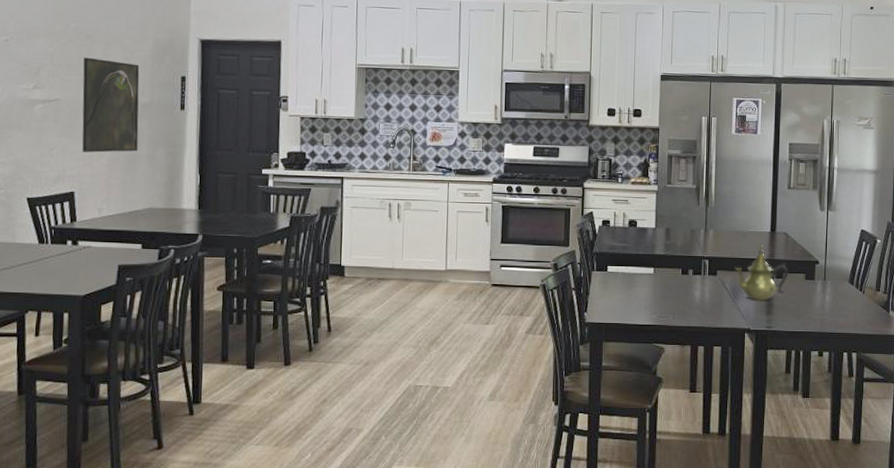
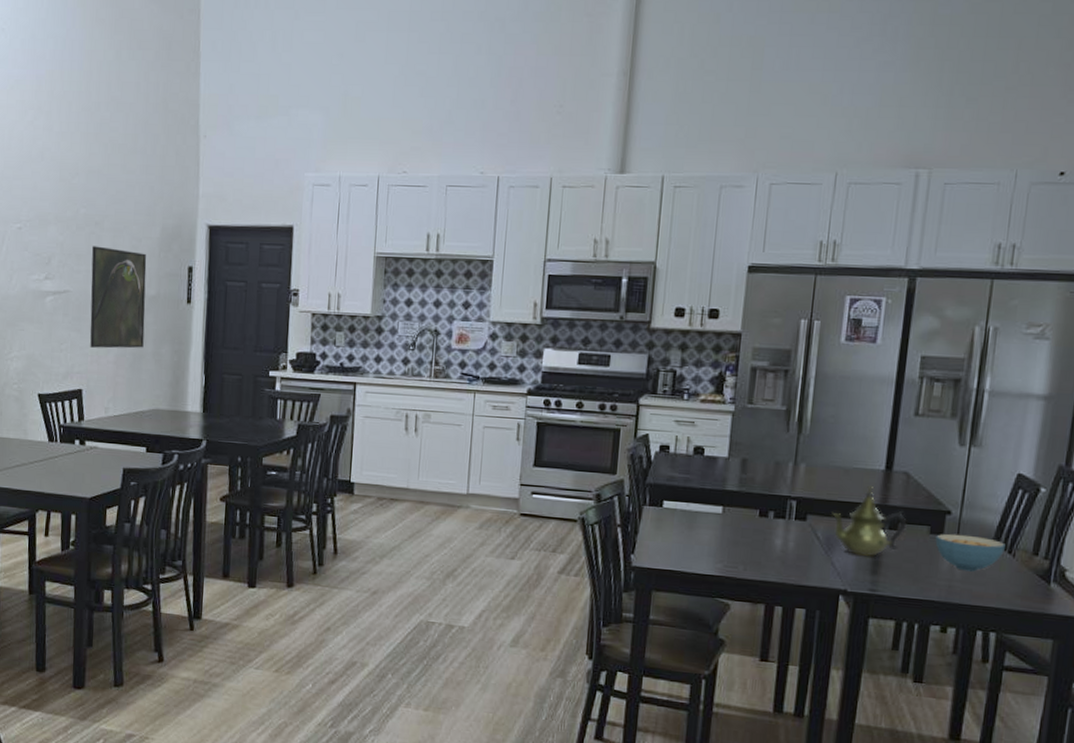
cereal bowl: none [809,278,857,307] -> present [935,533,1006,572]

